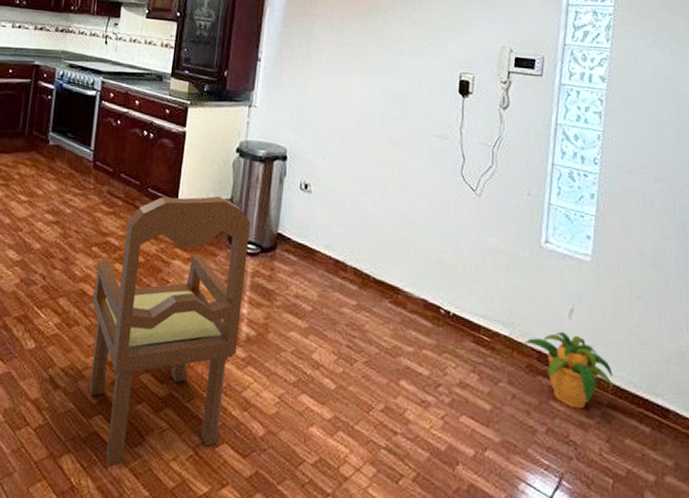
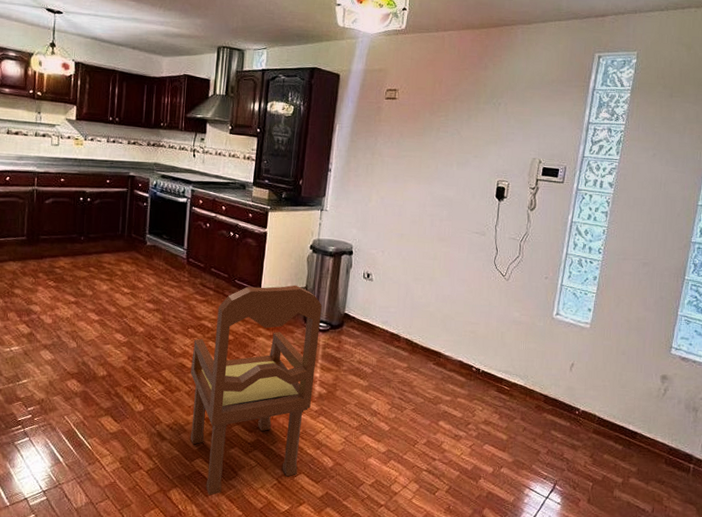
potted plant: present [523,332,614,409] -> none [534,381,599,435]

